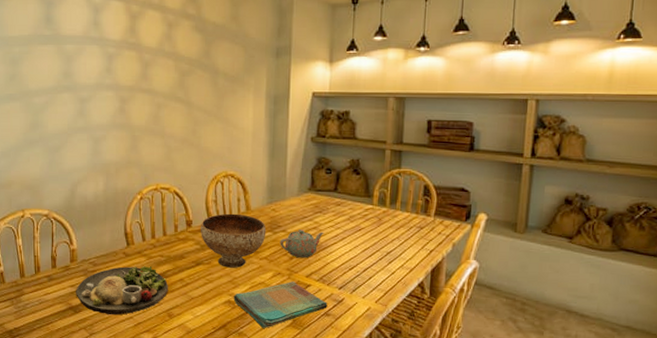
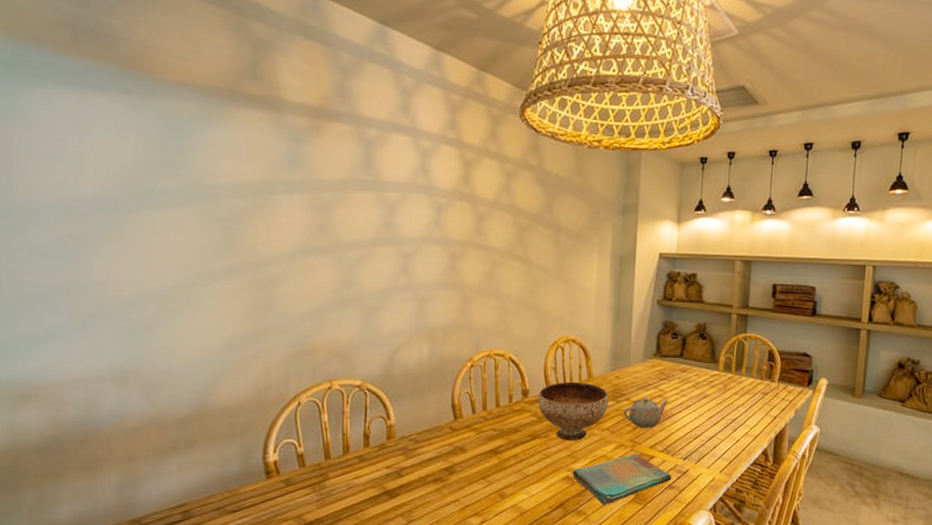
dinner plate: present [76,266,169,315] -> none [392,442,501,498]

